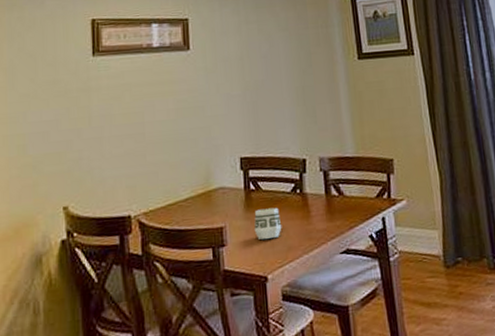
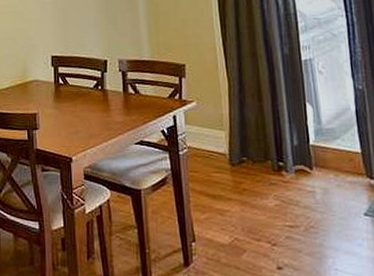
cup: present [254,207,282,240] -> none [61,100,85,126]

